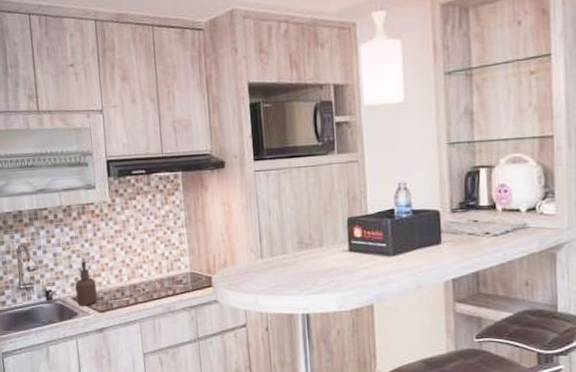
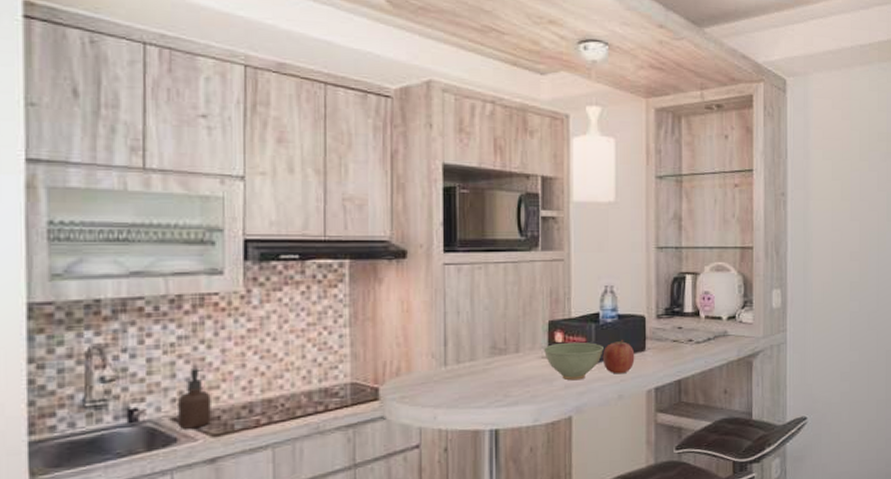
bowl: none [344,236,400,272] -> present [543,342,604,381]
fruit: none [399,234,431,266] -> present [602,340,635,374]

